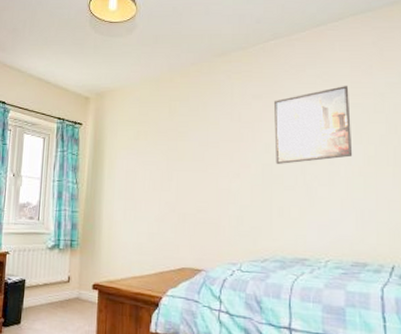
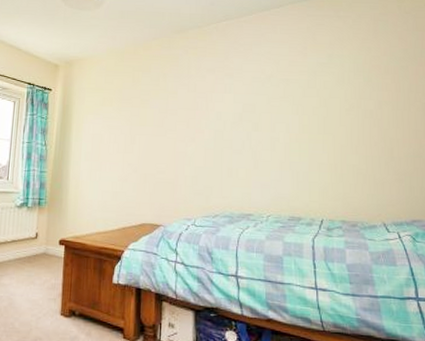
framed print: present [273,86,353,164] -> none [224,64,290,131]

